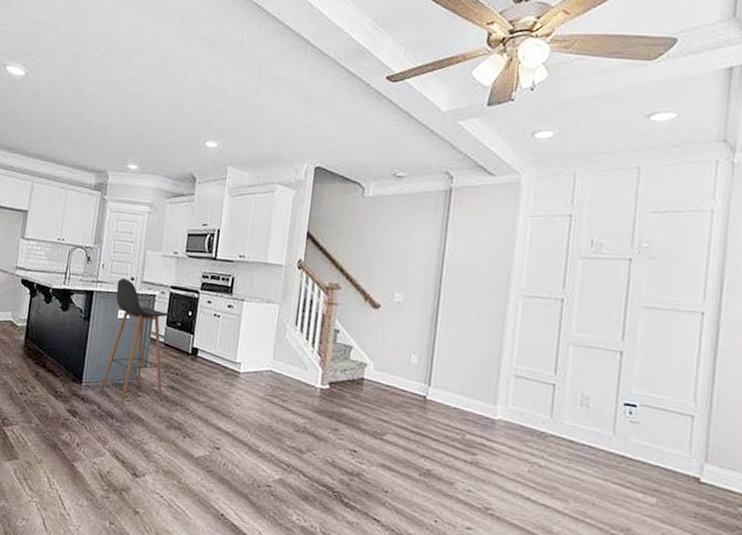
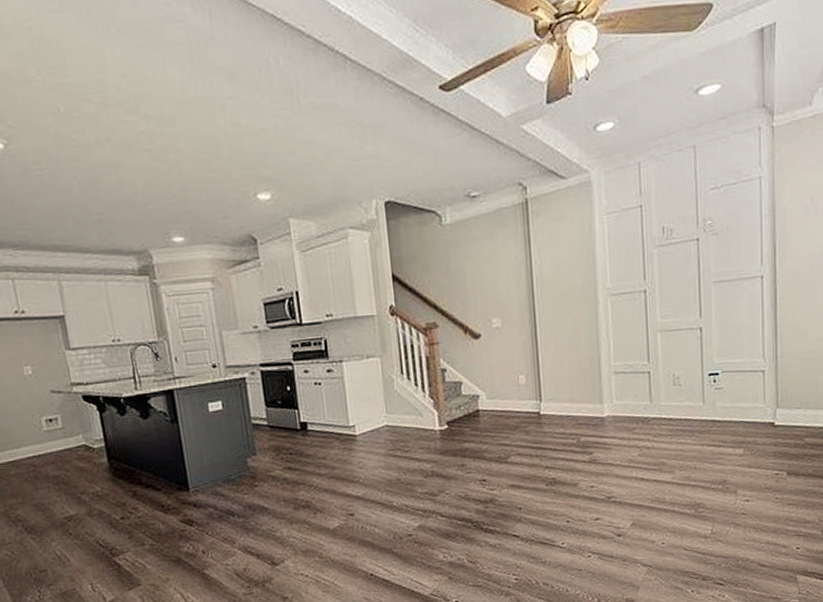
bar stool: present [99,278,170,405] -> none [198,367,282,500]

